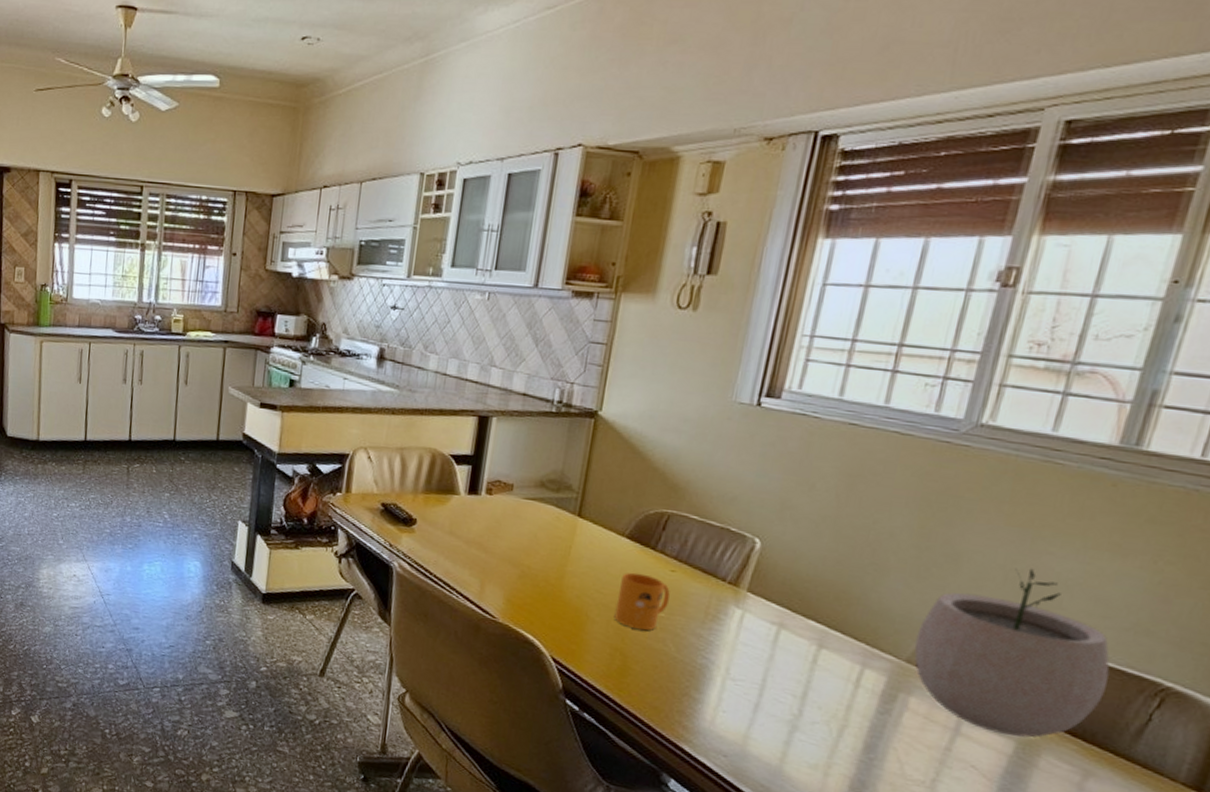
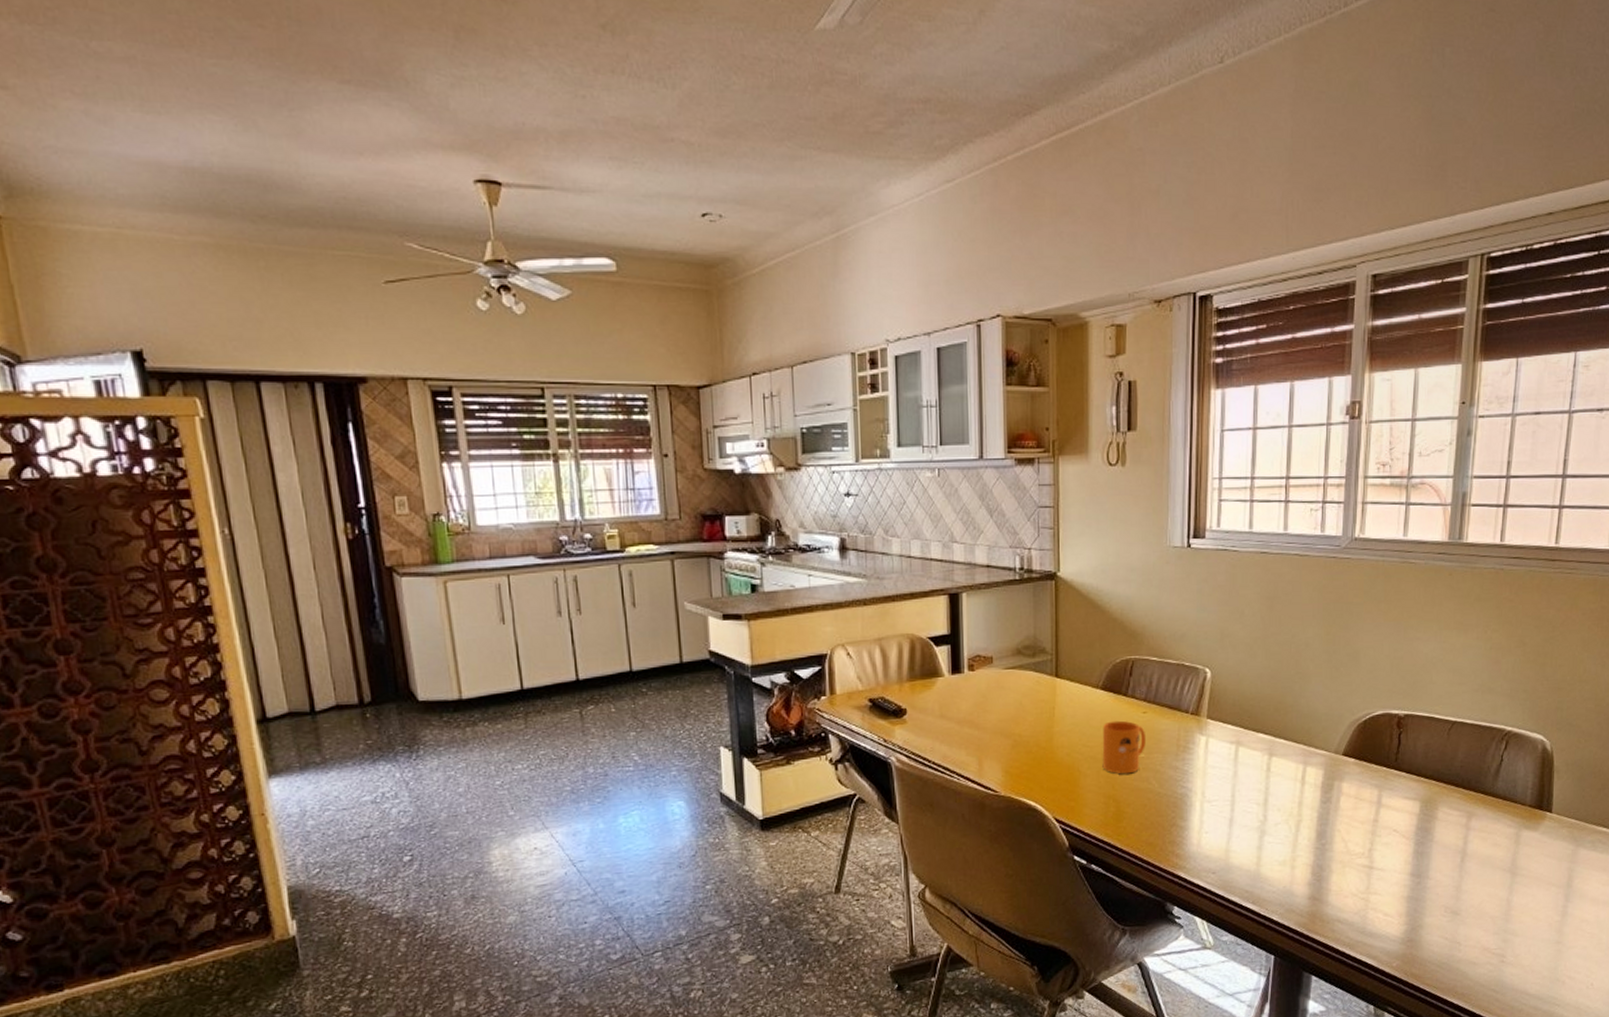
plant pot: present [914,568,1110,738] -> none [1338,653,1471,798]

